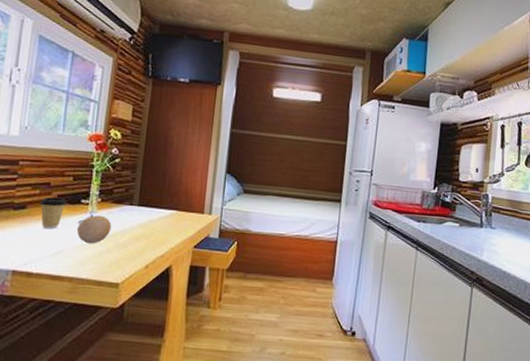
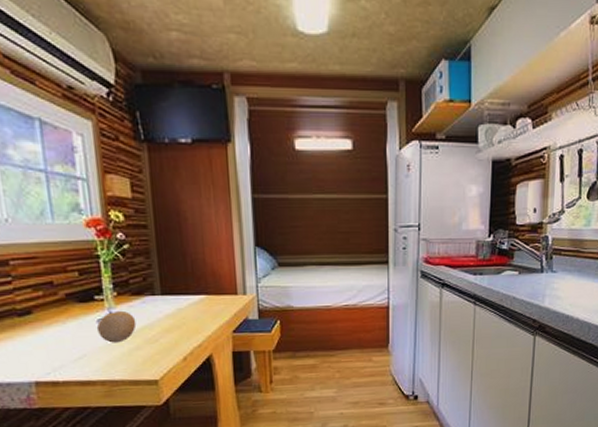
coffee cup: present [39,197,67,230] -> none [46,297,78,334]

